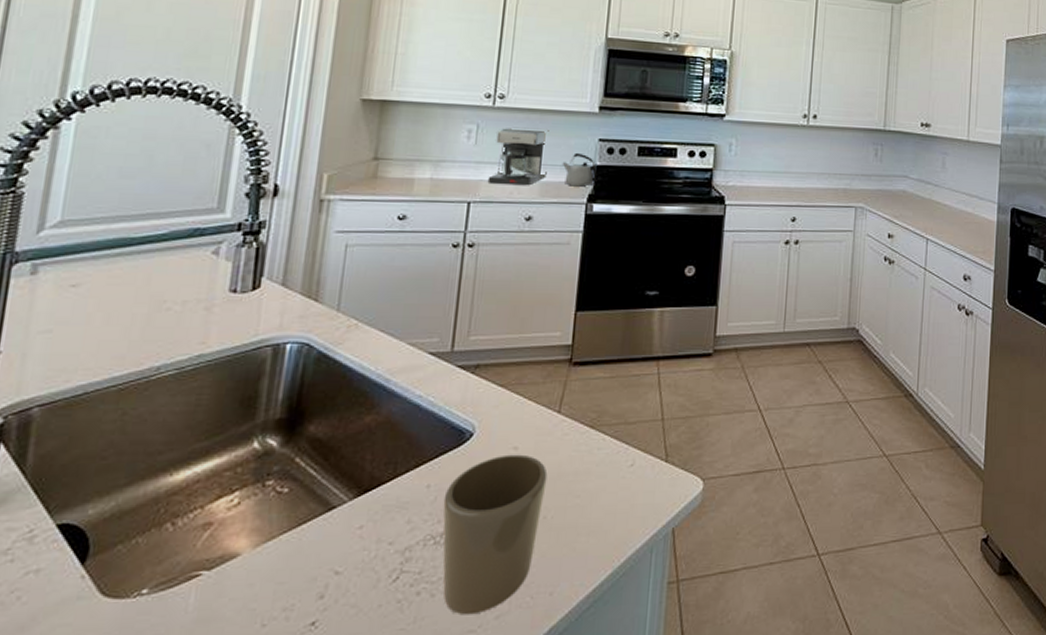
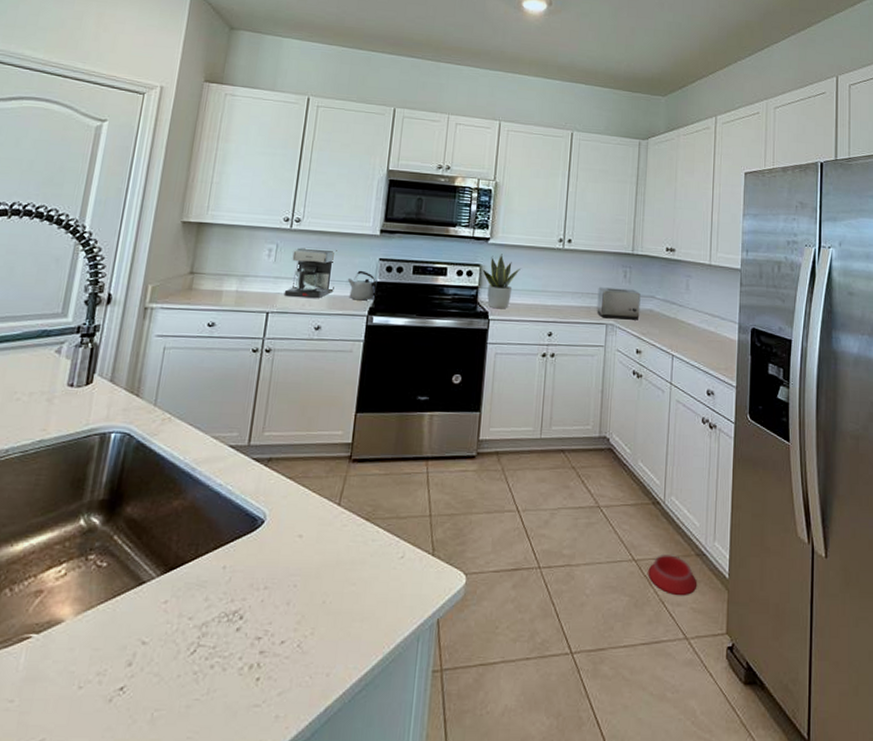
mug: present [442,454,548,615] -> none [233,541,328,690]
potted plant: none [717,132,760,193] -> present [482,254,521,309]
toaster: none [845,167,893,202] -> present [597,287,641,320]
pet bowl: none [899,447,952,489] -> present [648,553,698,595]

